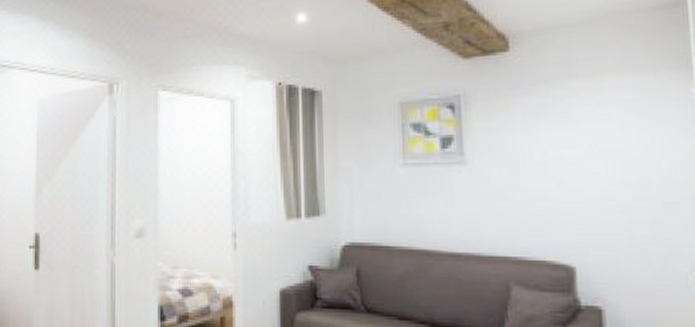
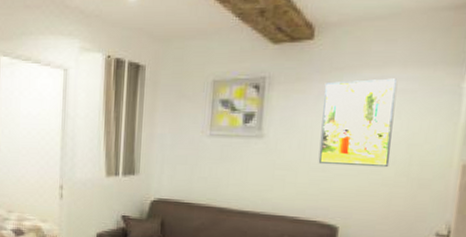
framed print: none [529,88,624,192] -> present [318,78,398,168]

